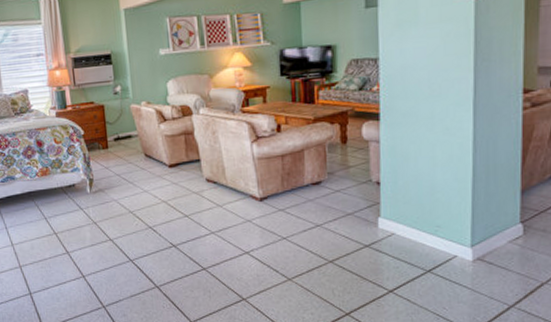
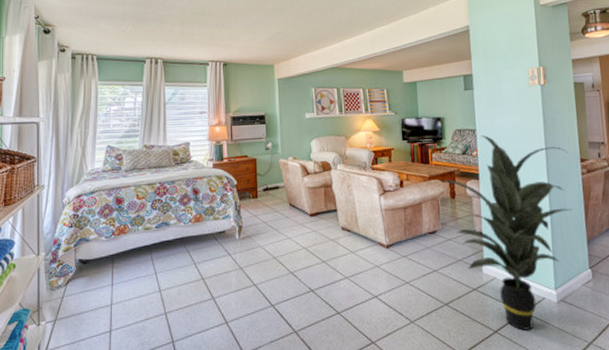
indoor plant: none [326,65,507,291] -> present [439,135,573,330]

